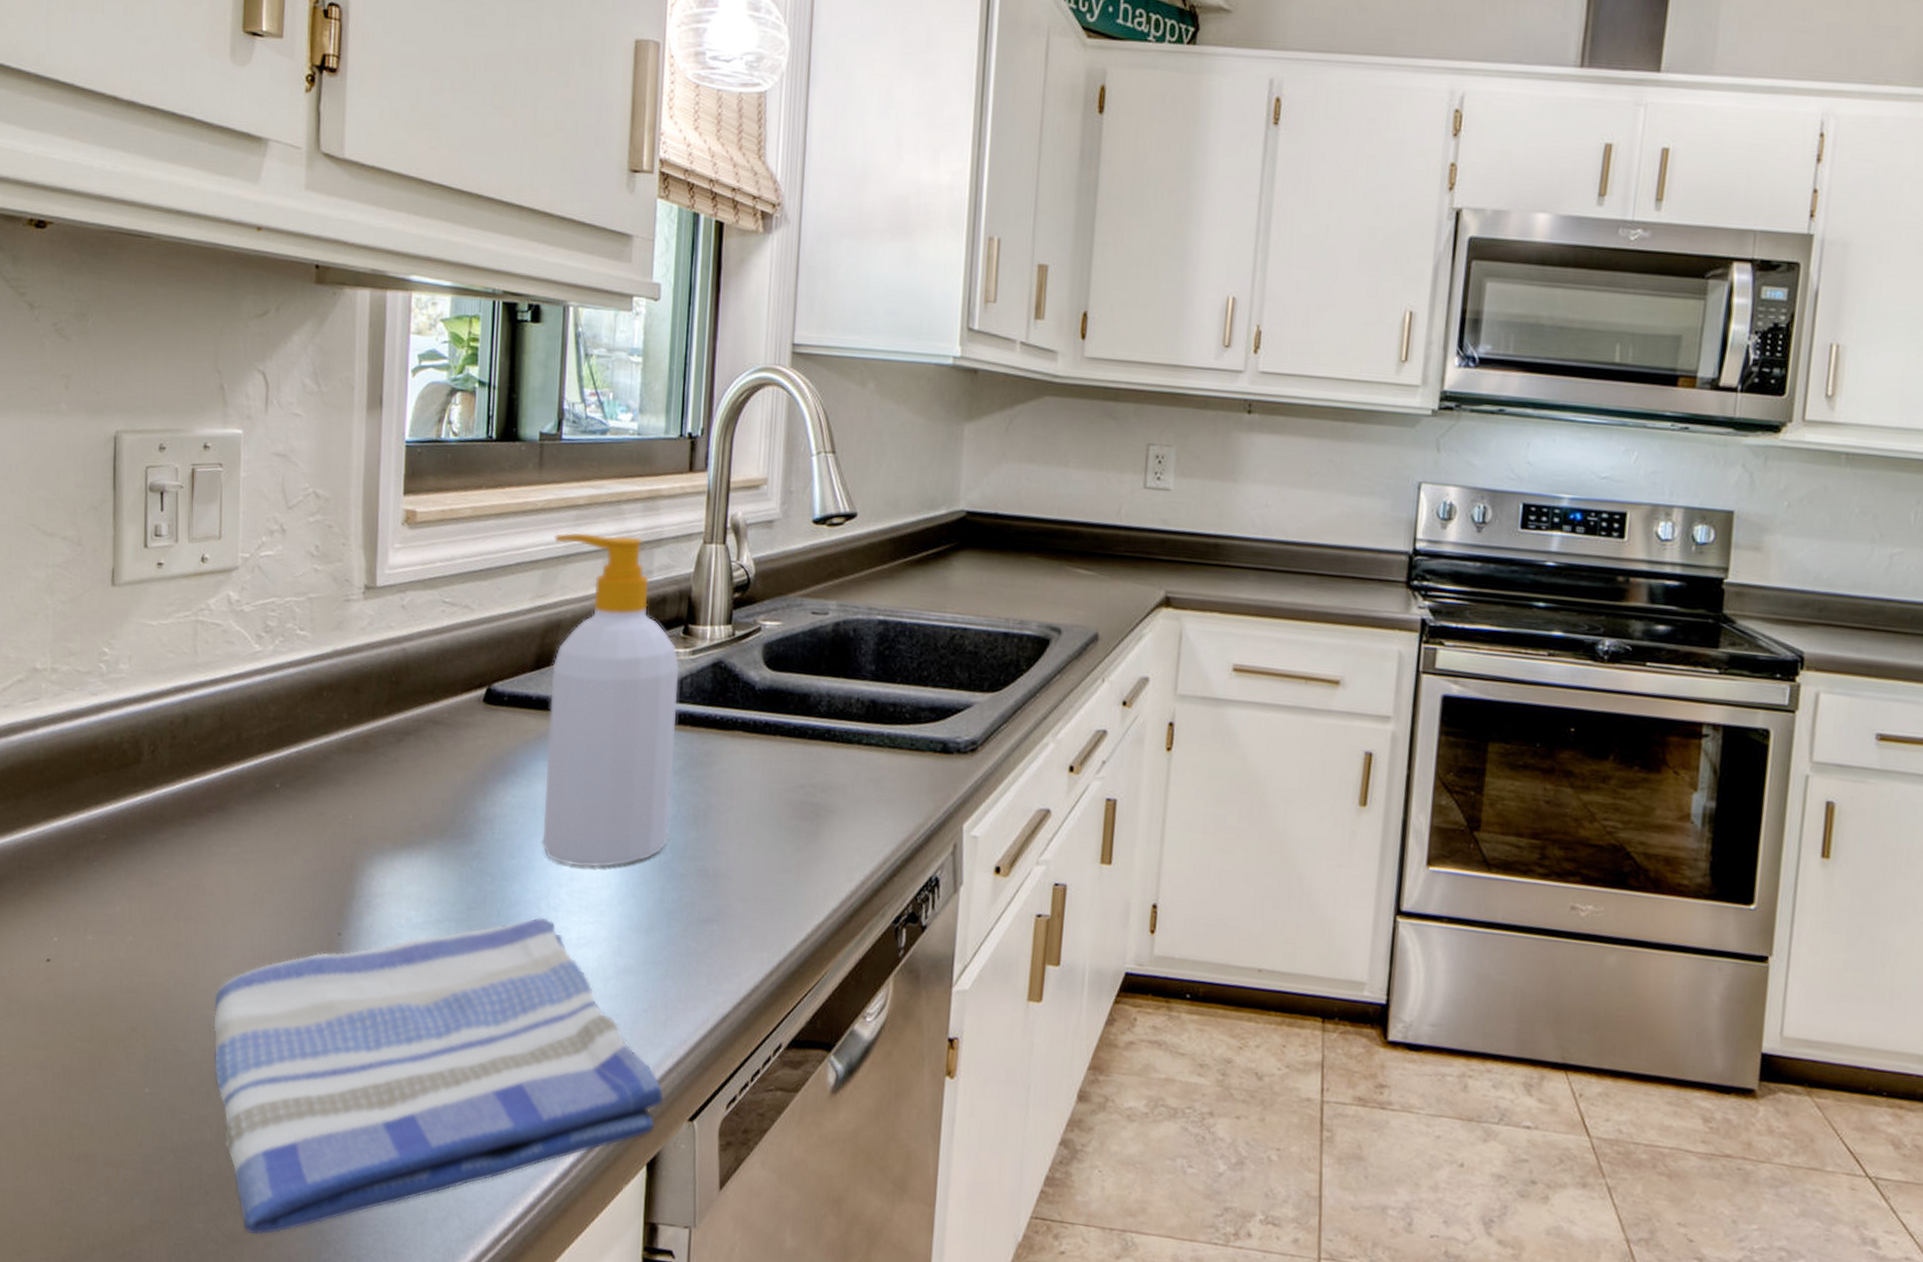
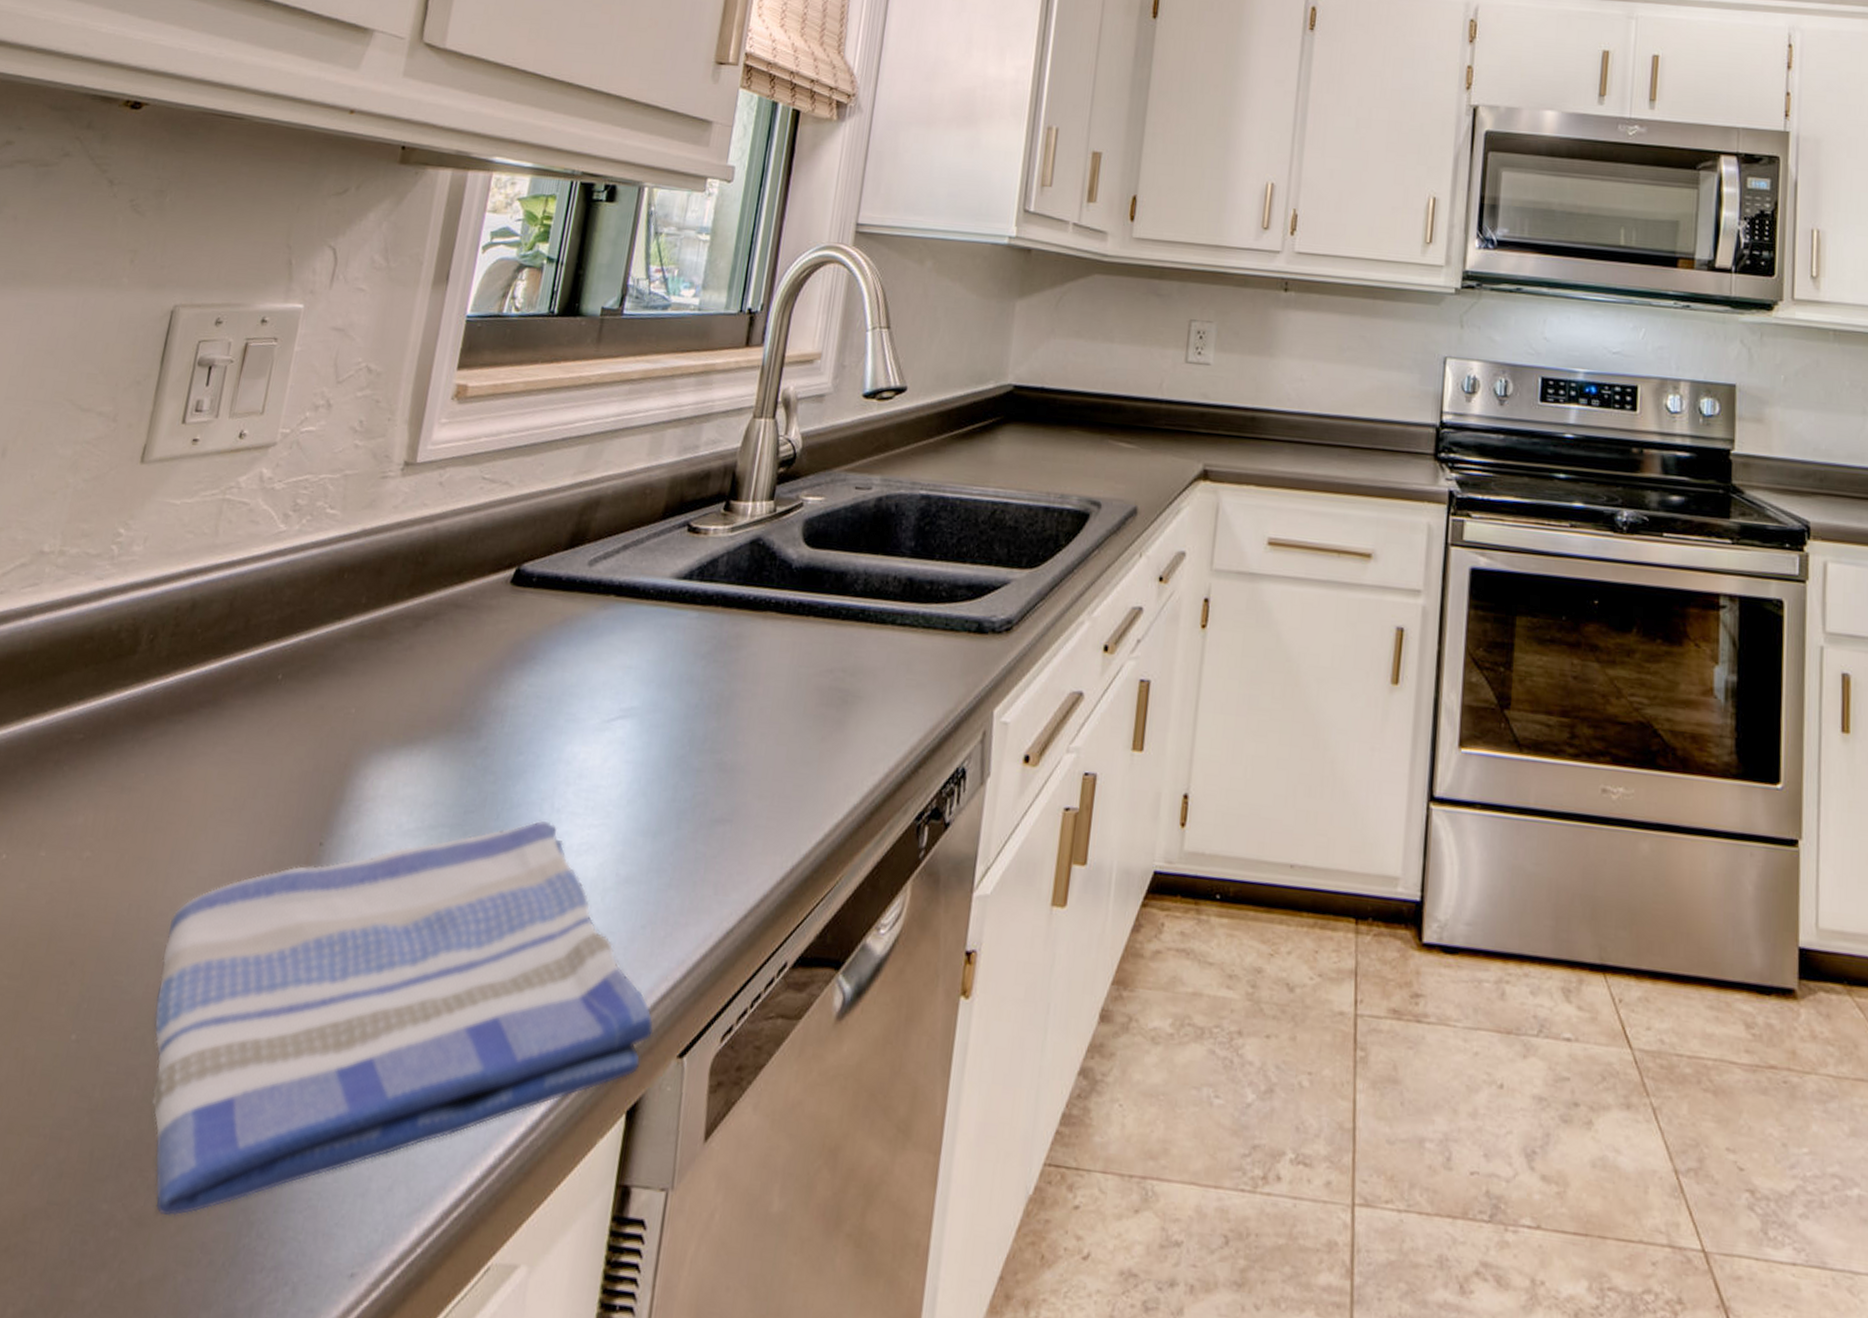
soap bottle: present [542,532,680,868] -> none [553,406,718,764]

